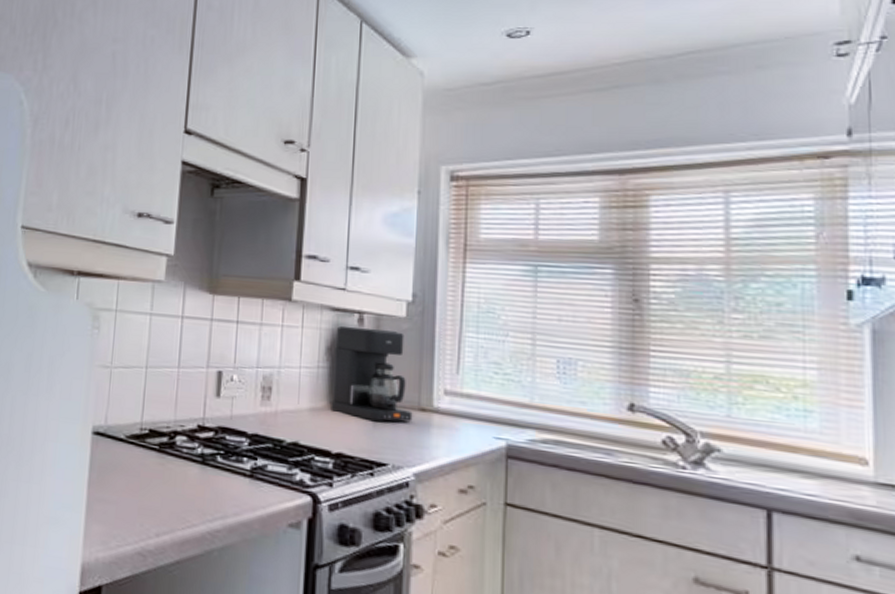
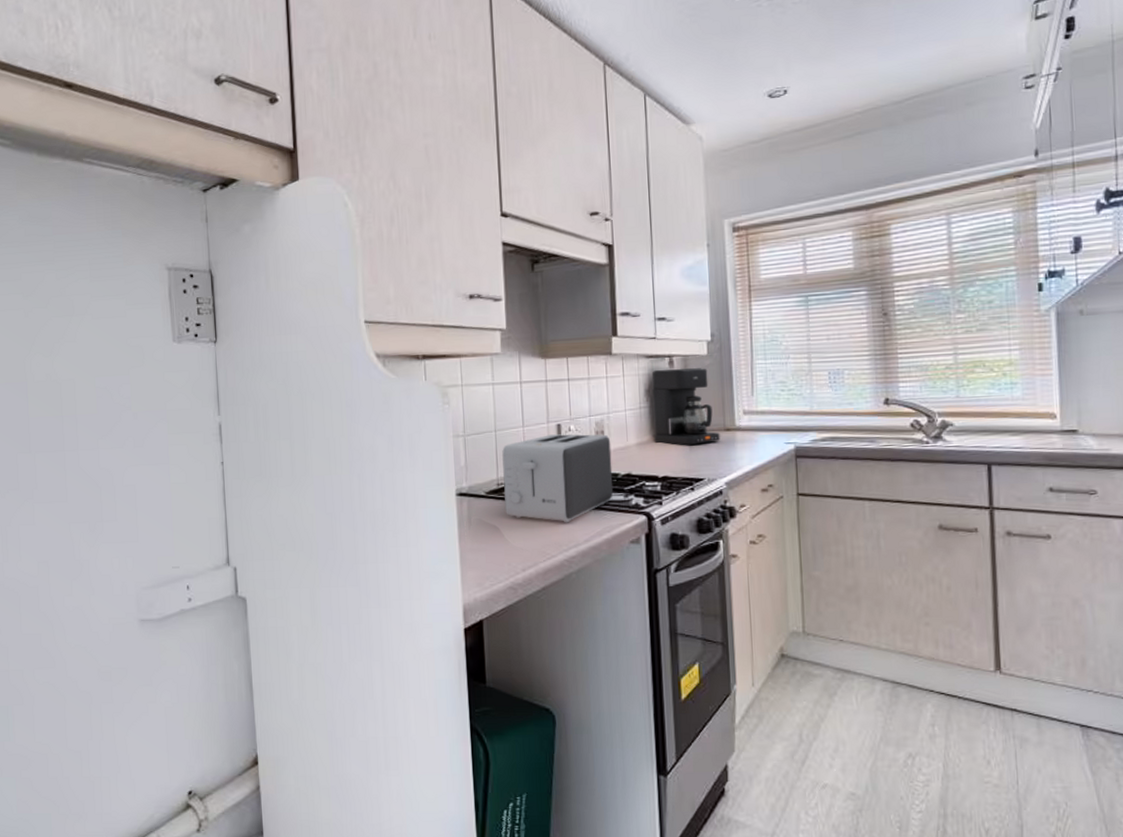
toaster: none [145,381,279,489] -> present [502,434,613,523]

